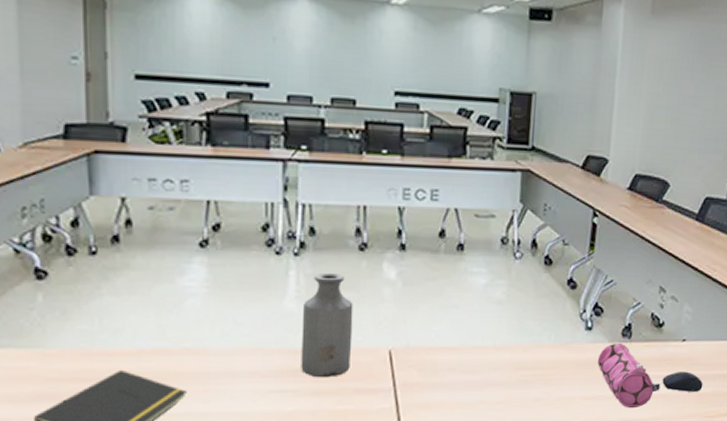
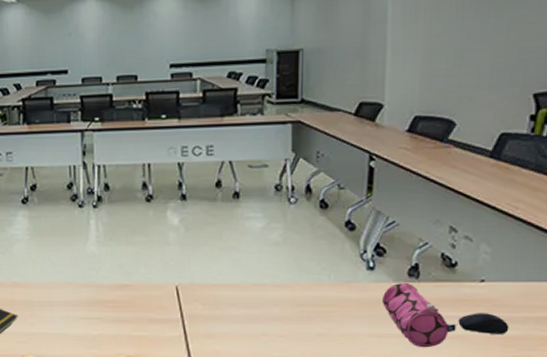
bottle: present [301,273,353,378] -> none [102,221,144,308]

